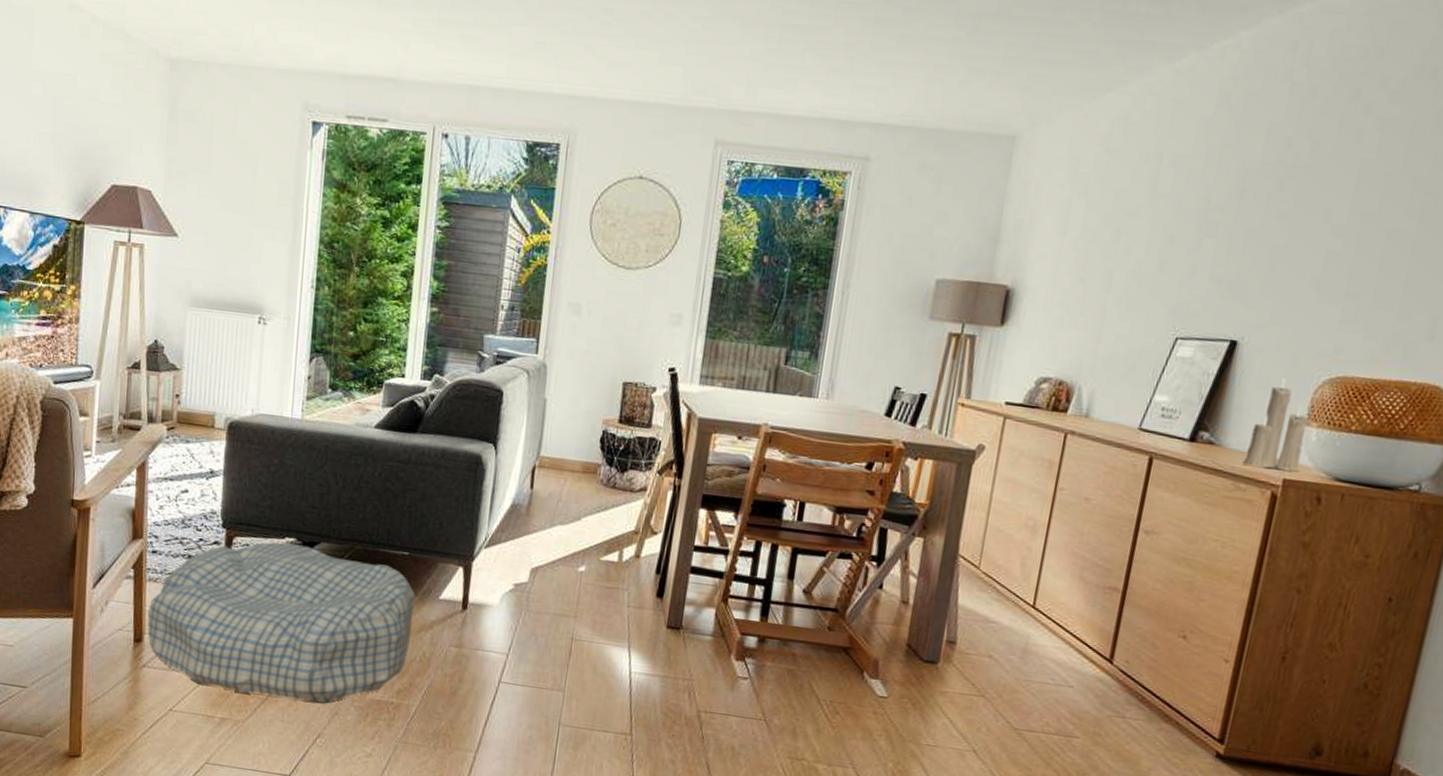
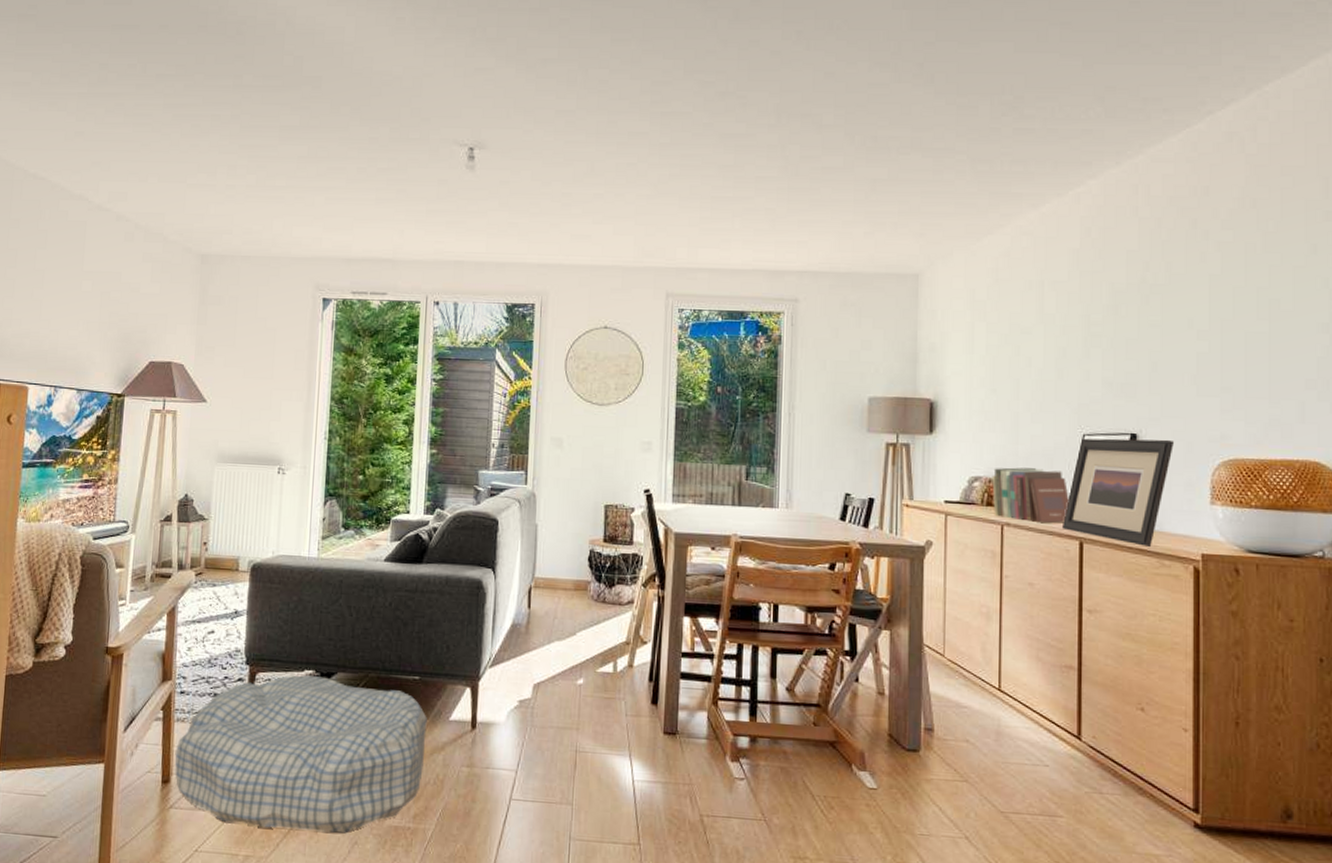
books: none [1058,369,1148,436] -> present [992,467,1069,524]
picture frame: none [1132,342,1278,469] -> present [1061,438,1174,548]
candle: present [1242,378,1309,472] -> none [1162,464,1214,547]

